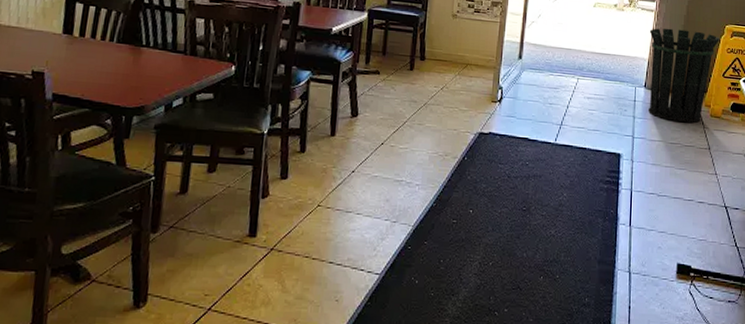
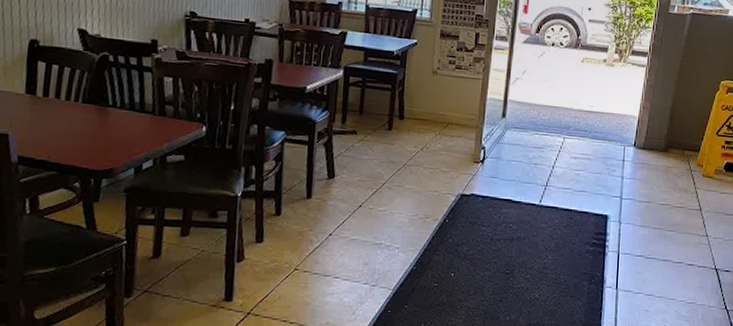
waste bin: present [649,28,719,122] -> none [638,84,714,183]

